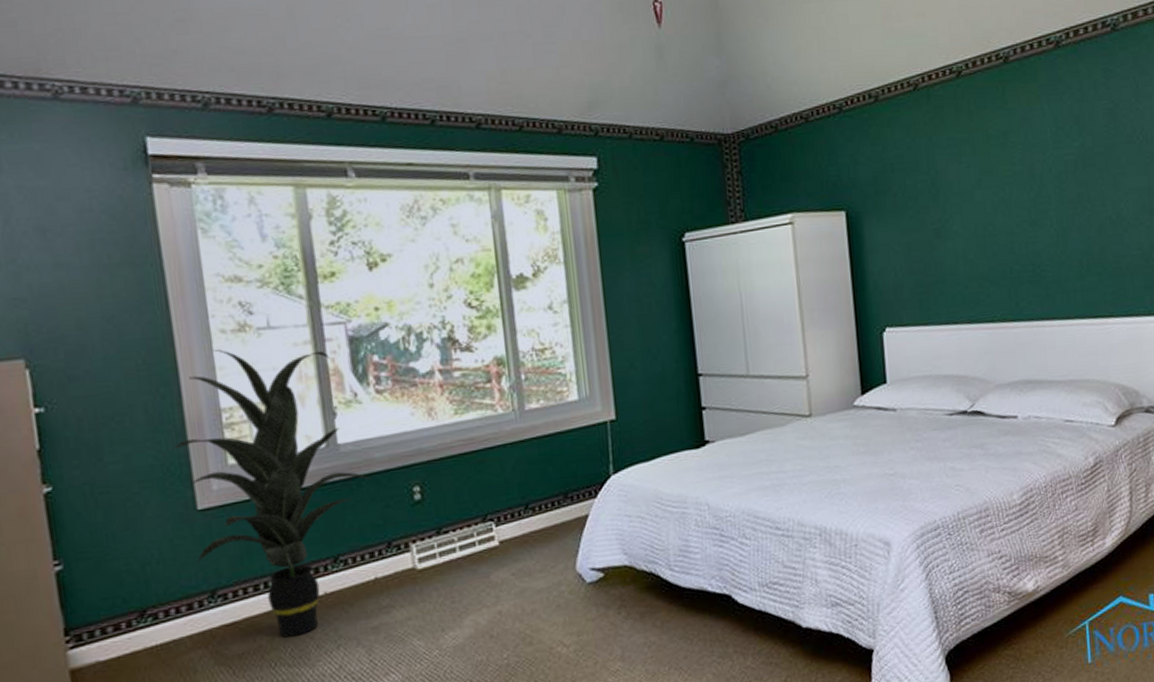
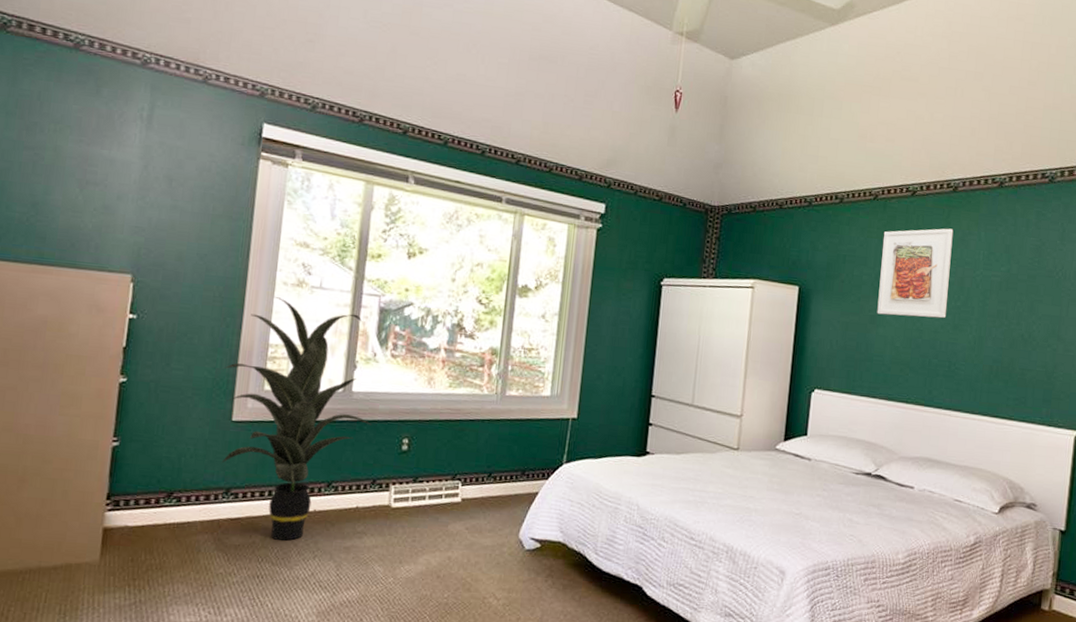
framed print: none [932,108,1021,226] -> present [877,228,954,318]

